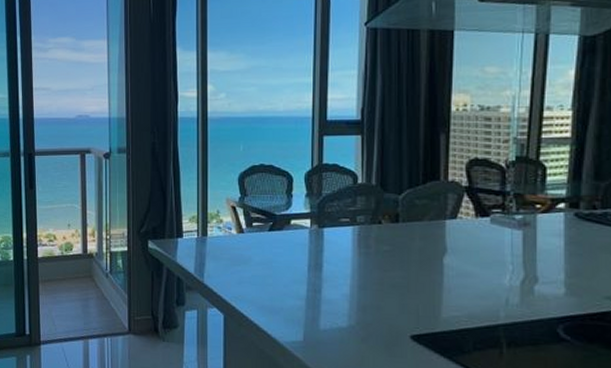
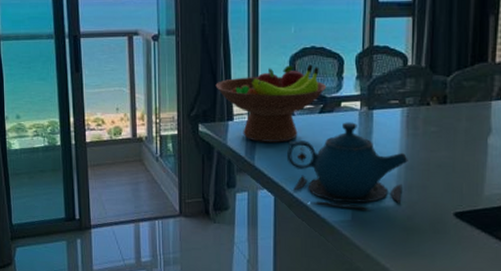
fruit bowl: none [165,182,276,260] -> present [215,64,327,143]
teapot: none [237,240,361,331] -> present [287,122,408,211]

